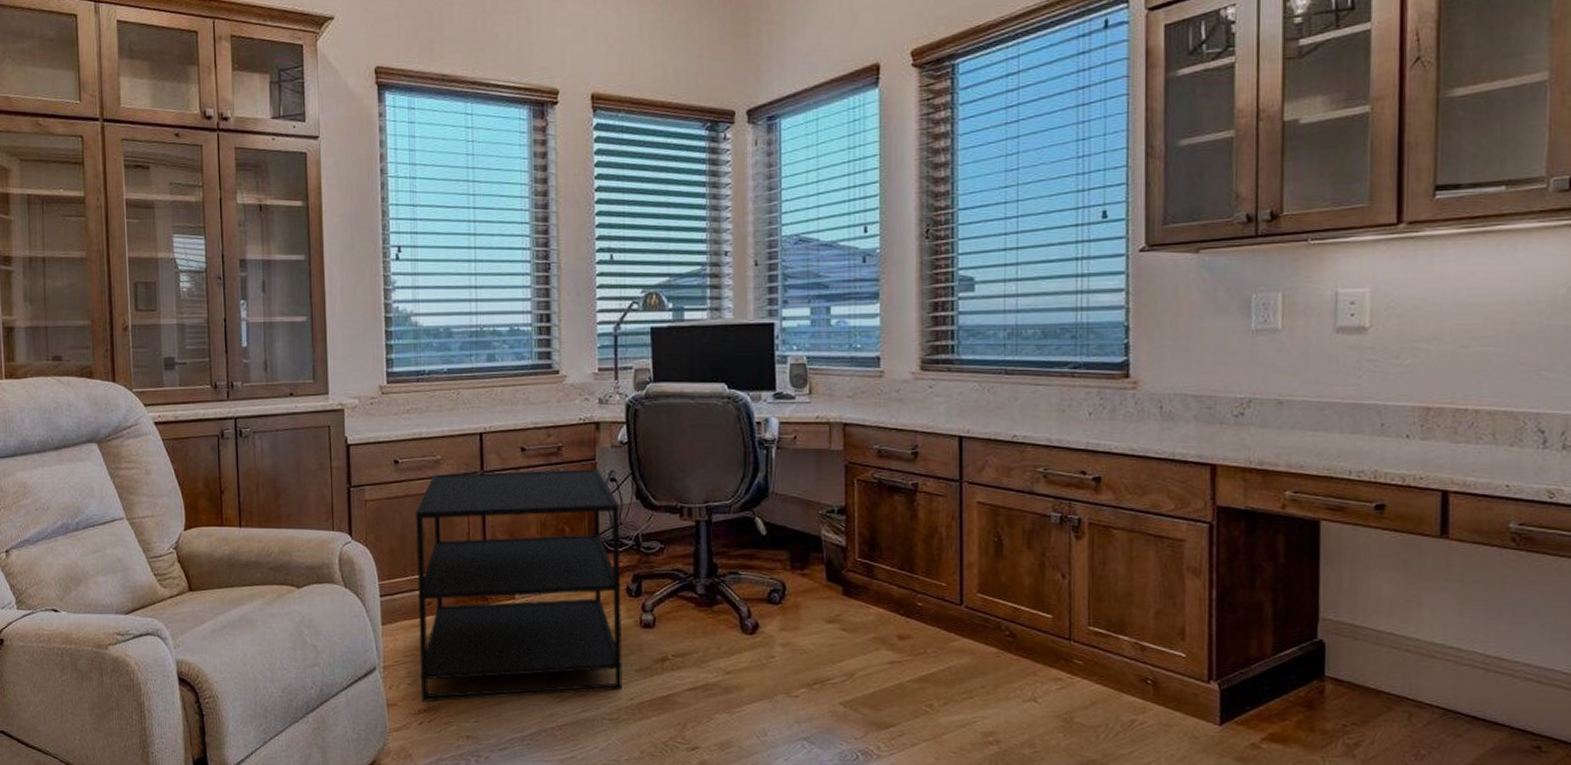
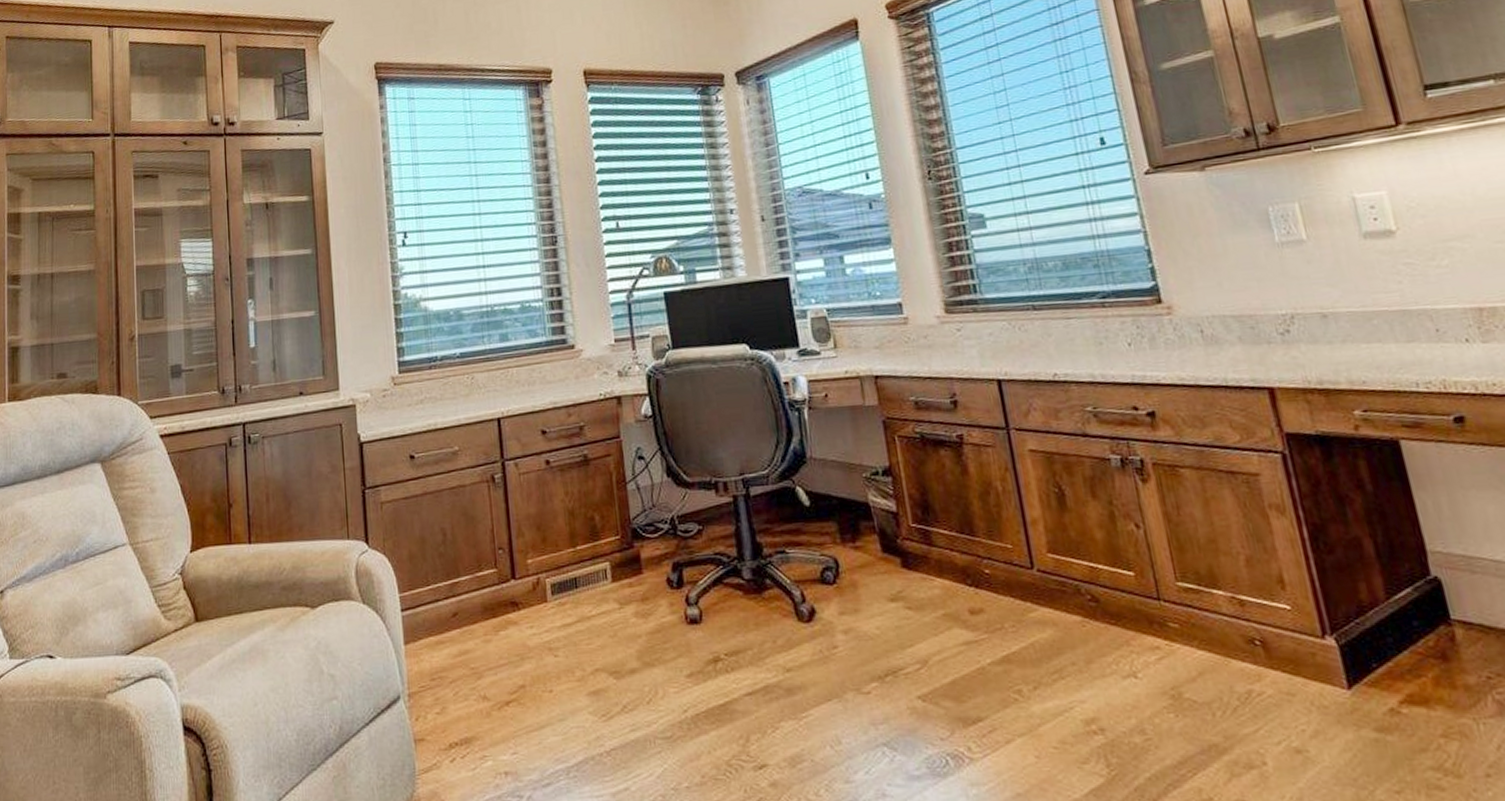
side table: present [416,469,622,702] -> none [435,447,674,734]

